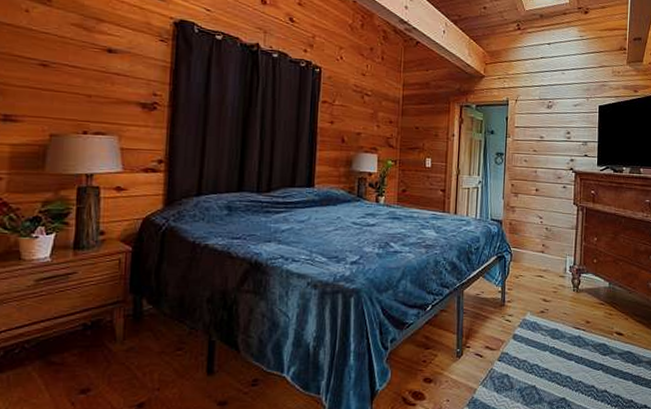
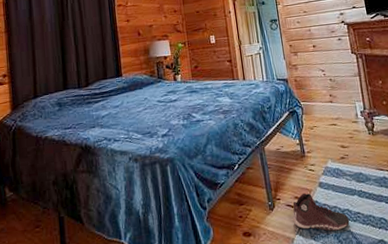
sneaker: none [479,343,536,385] -> present [292,192,350,232]

